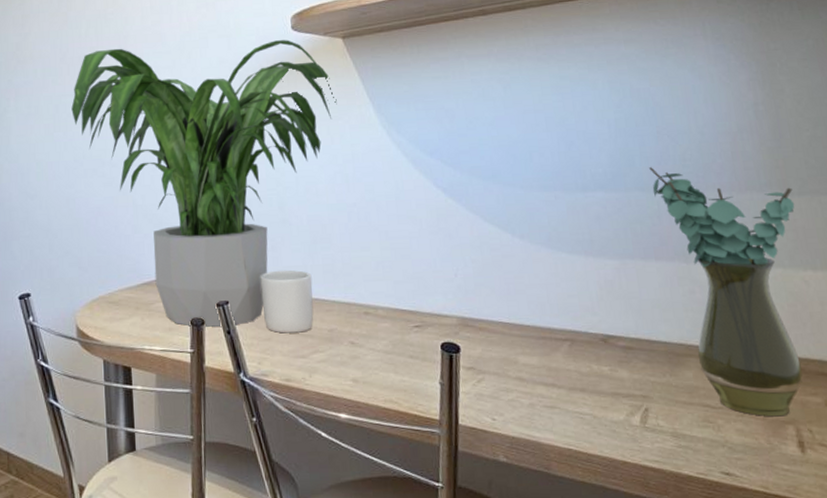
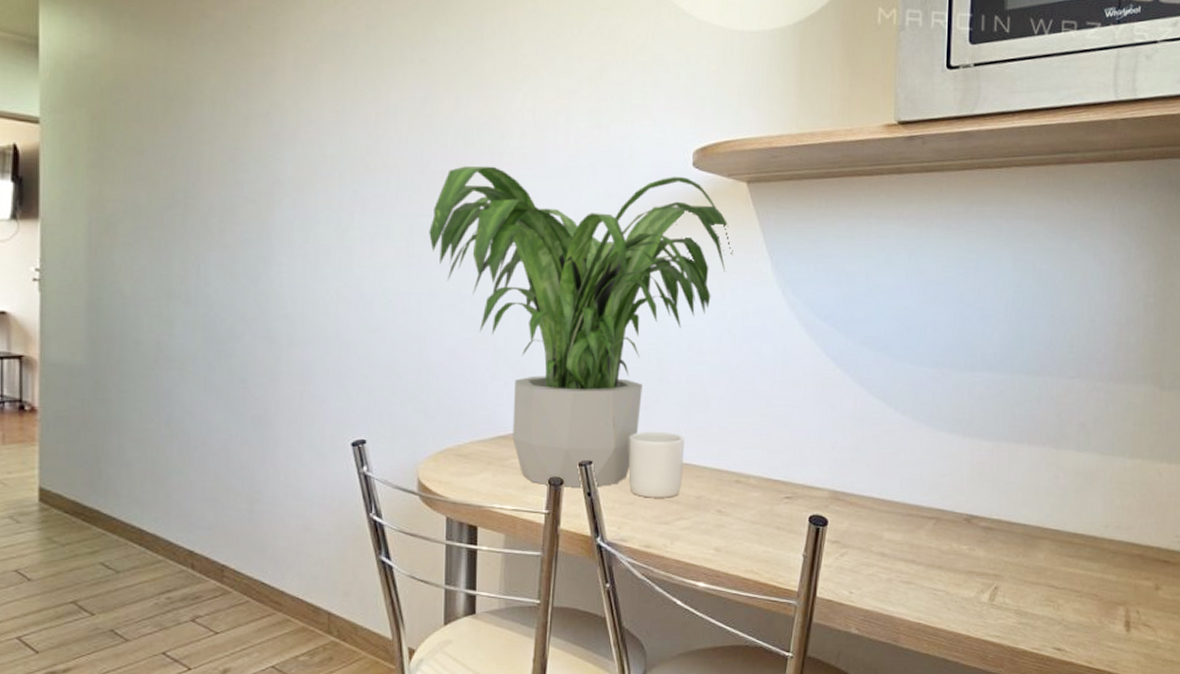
vase: present [649,167,803,417] -> none [1037,351,1164,598]

